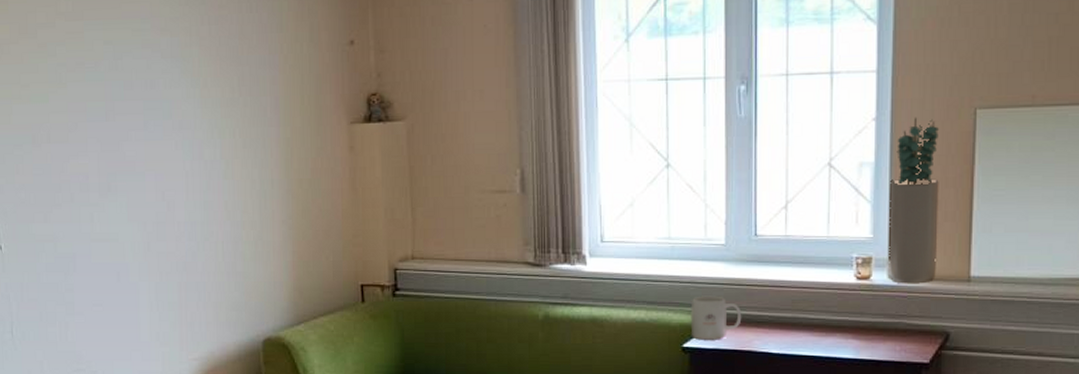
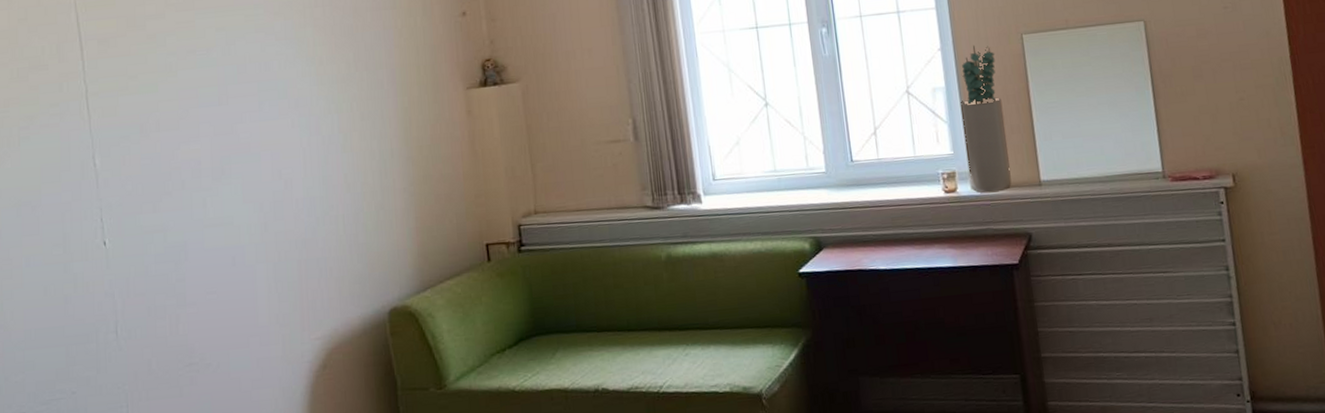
mug: present [690,296,742,340] -> none [801,220,849,264]

